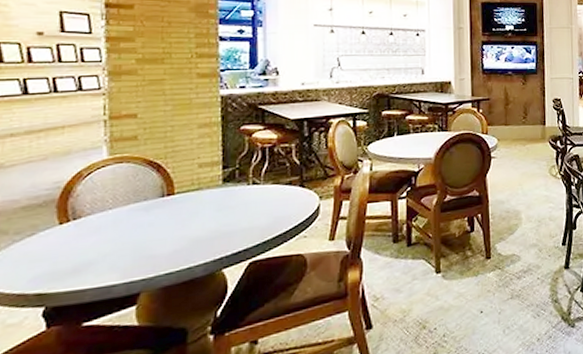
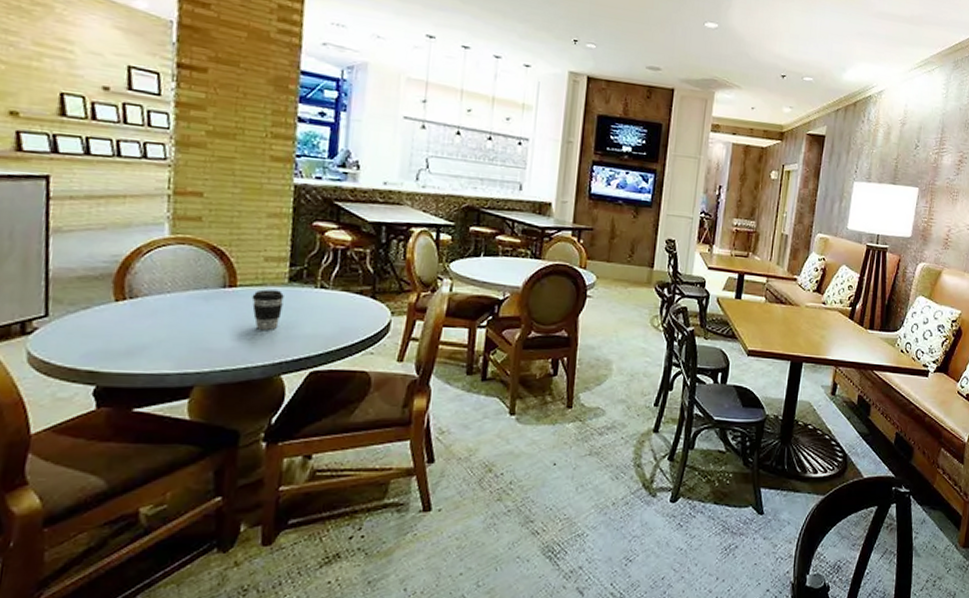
coffee cup: none [189,192,219,231] -> present [251,289,284,330]

